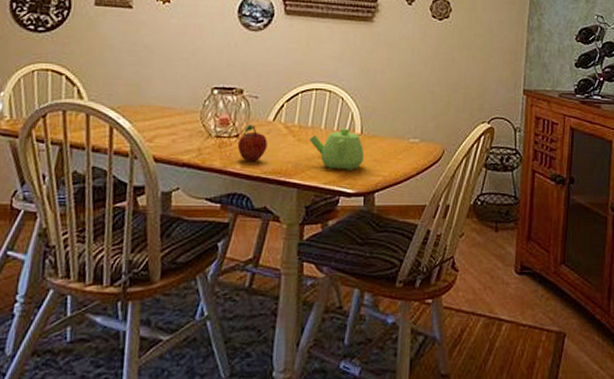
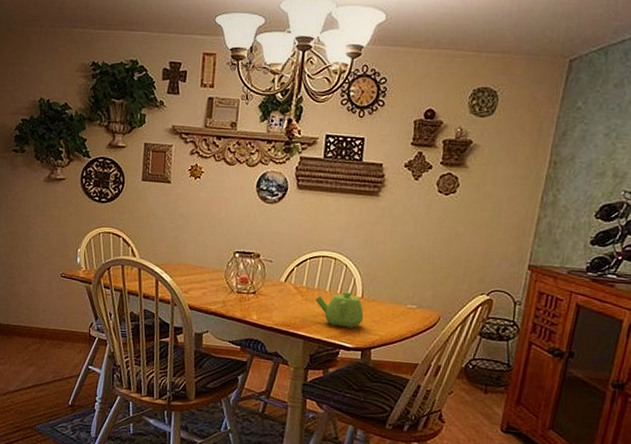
fruit: present [237,124,267,162] -> none [254,283,279,316]

